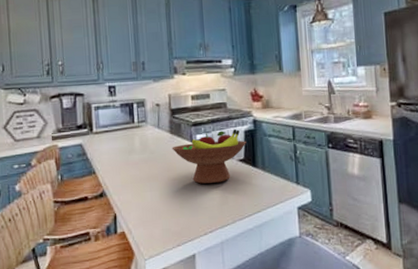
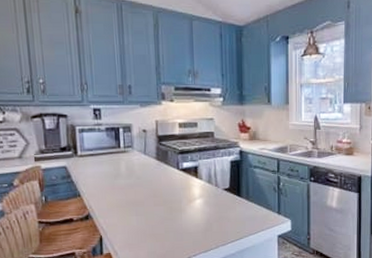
fruit bowl: present [171,128,246,184] -> none [158,158,232,210]

